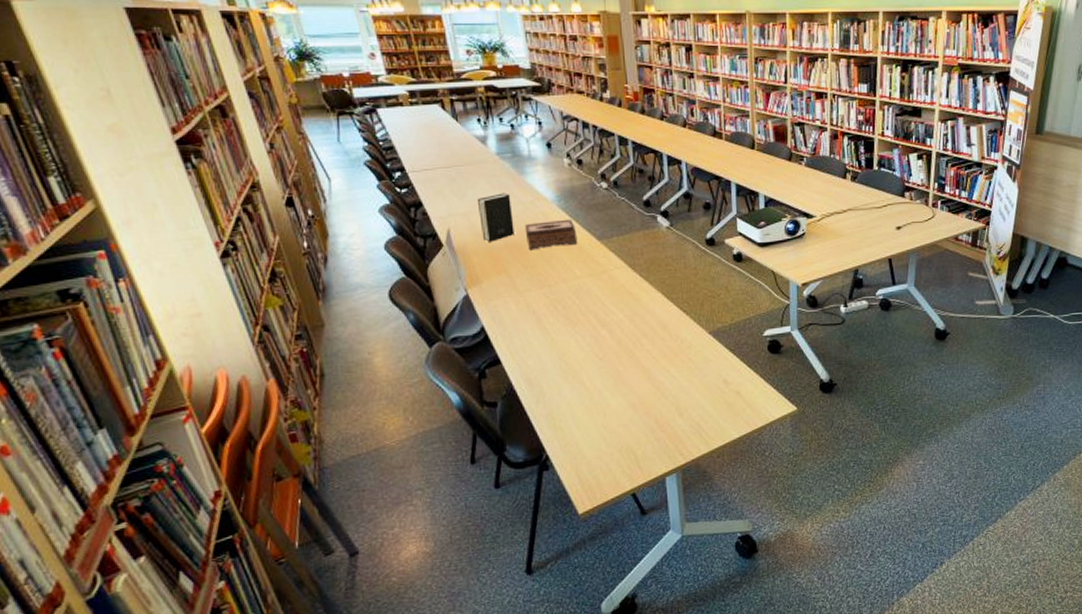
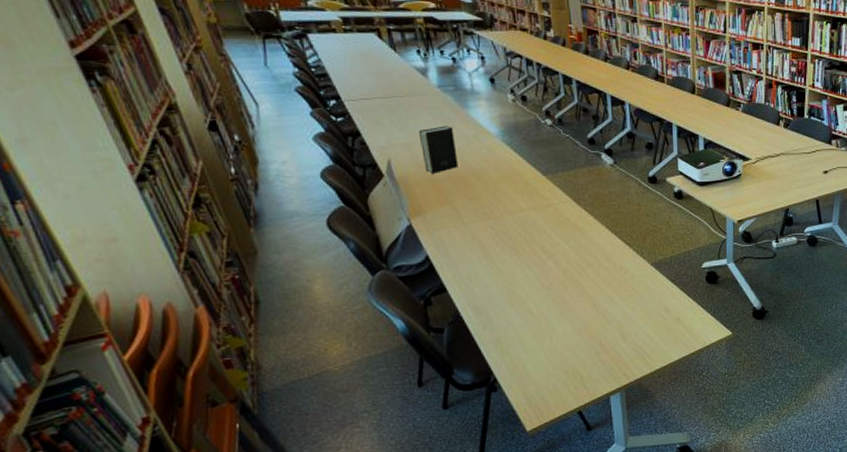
tissue box: present [524,219,578,250] -> none [468,154,523,183]

